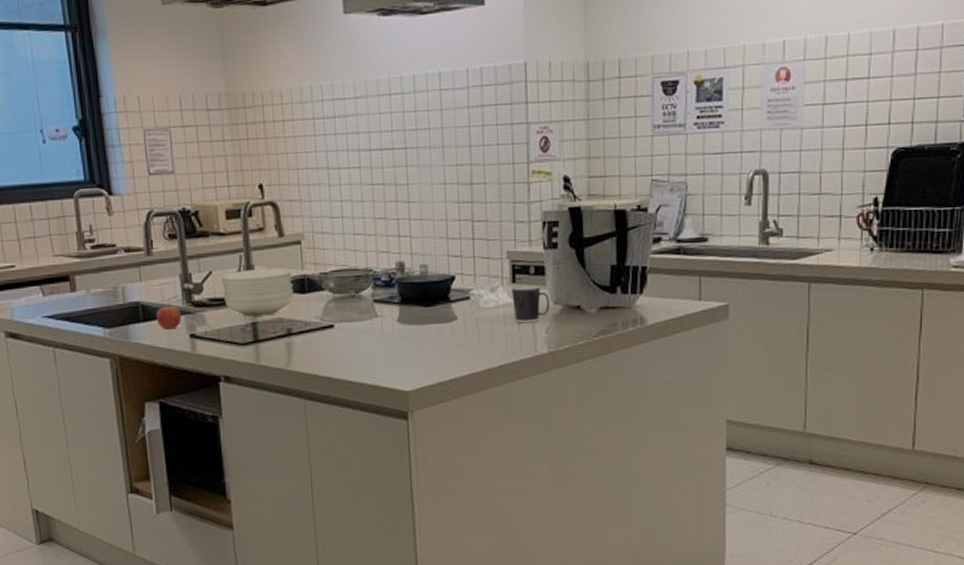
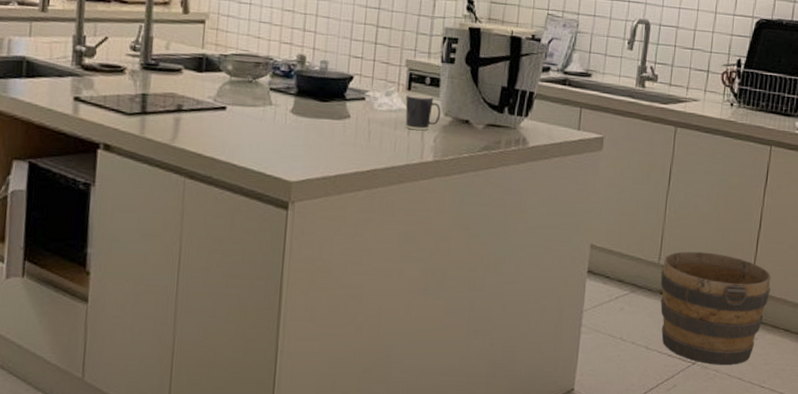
fruit: present [156,303,182,330] -> none [40,63,69,90]
bowl: present [221,268,294,317] -> none [115,40,192,89]
bucket: none [808,414,936,533] -> present [660,251,771,366]

